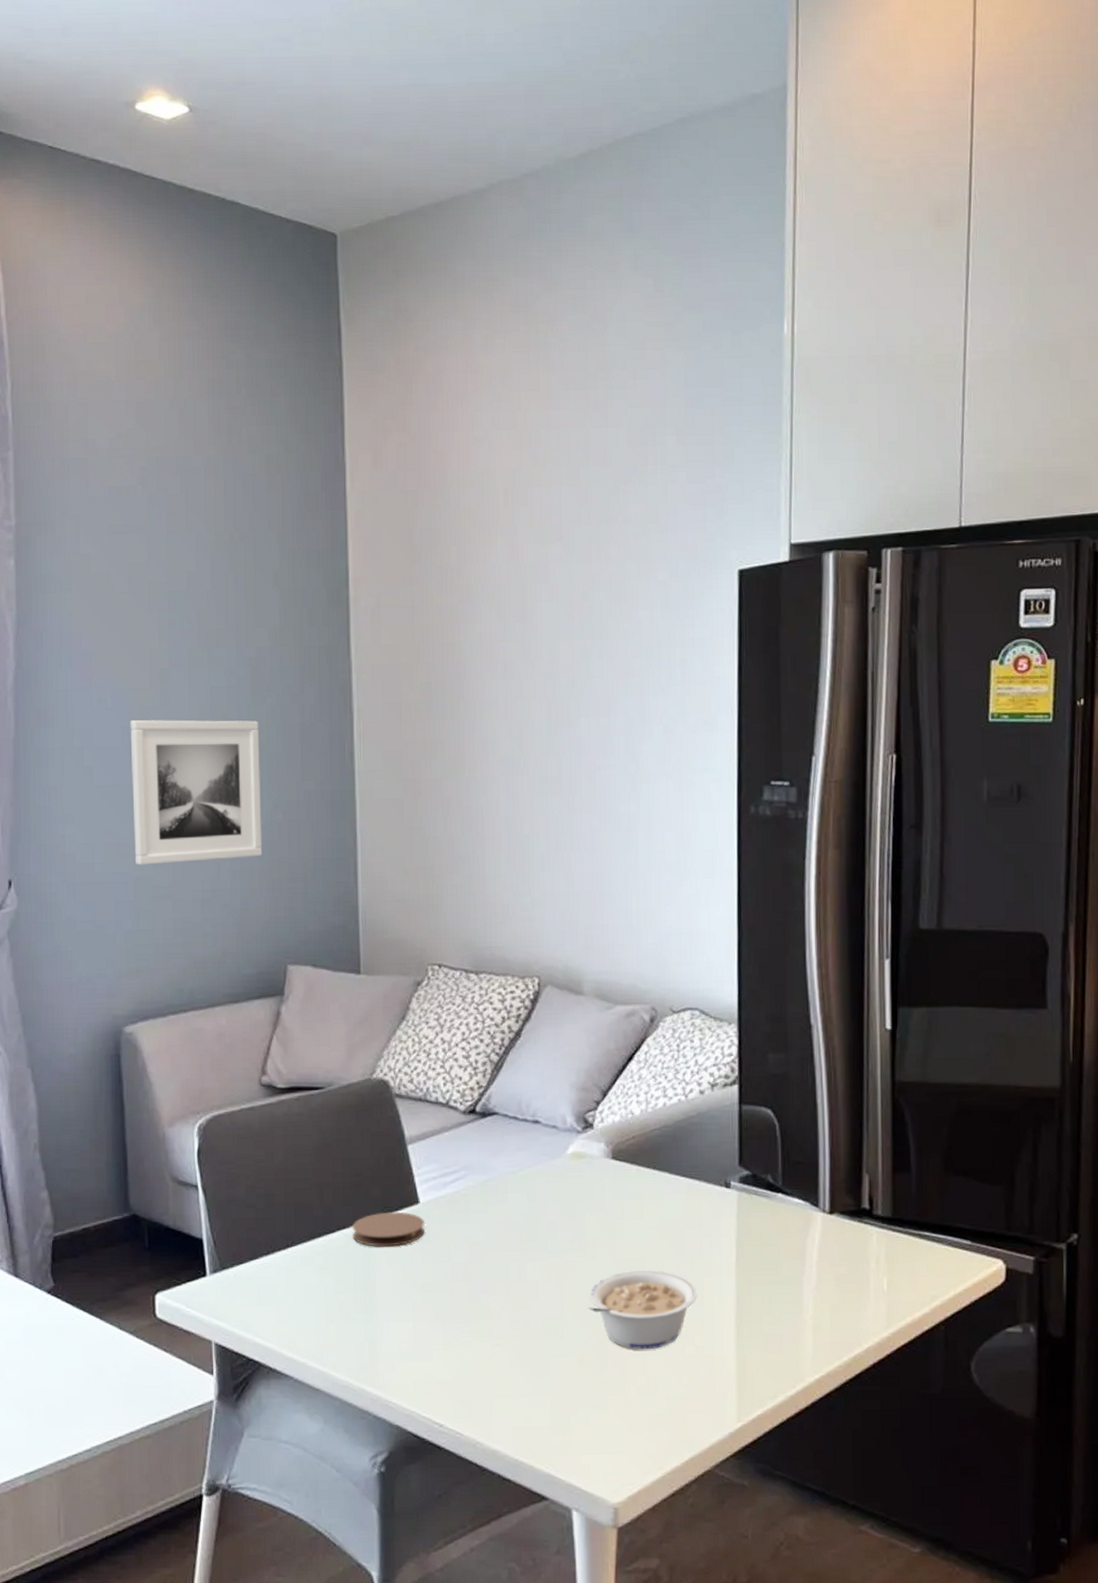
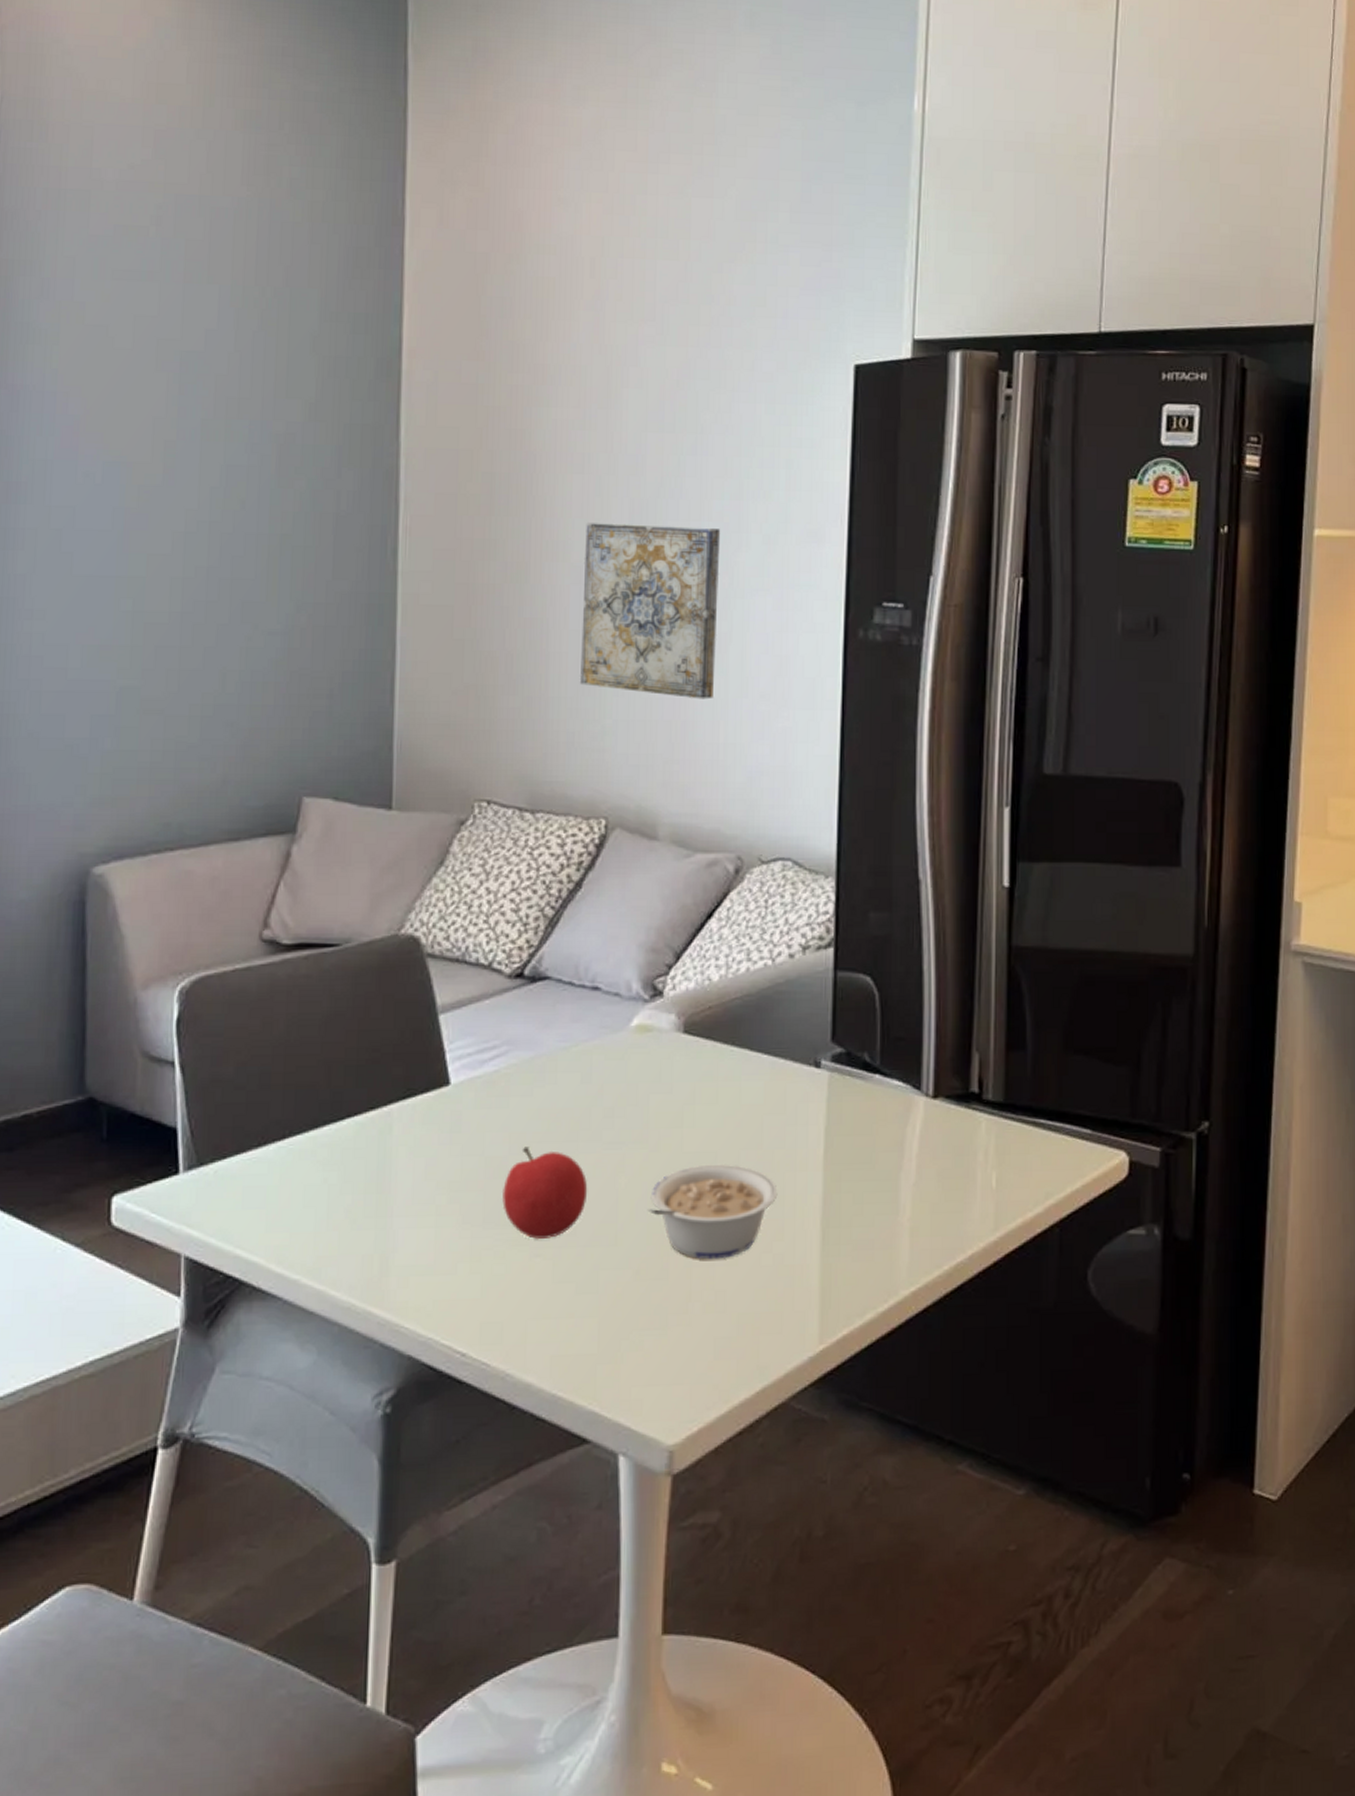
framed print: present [130,720,263,865] -> none [119,500,284,673]
coaster: present [352,1211,425,1247] -> none [365,1094,455,1138]
fruit: none [467,1255,537,1332] -> present [502,1146,588,1240]
wall art: none [510,721,627,872] -> present [580,521,721,699]

